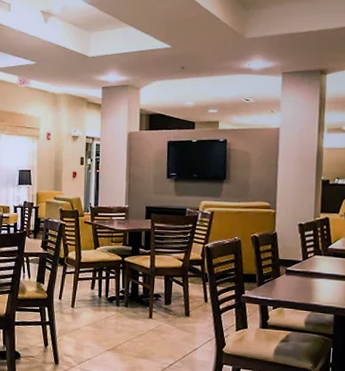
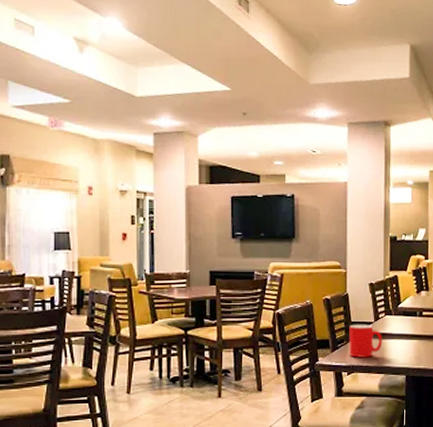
cup: none [275,261,311,294] -> present [349,324,383,358]

